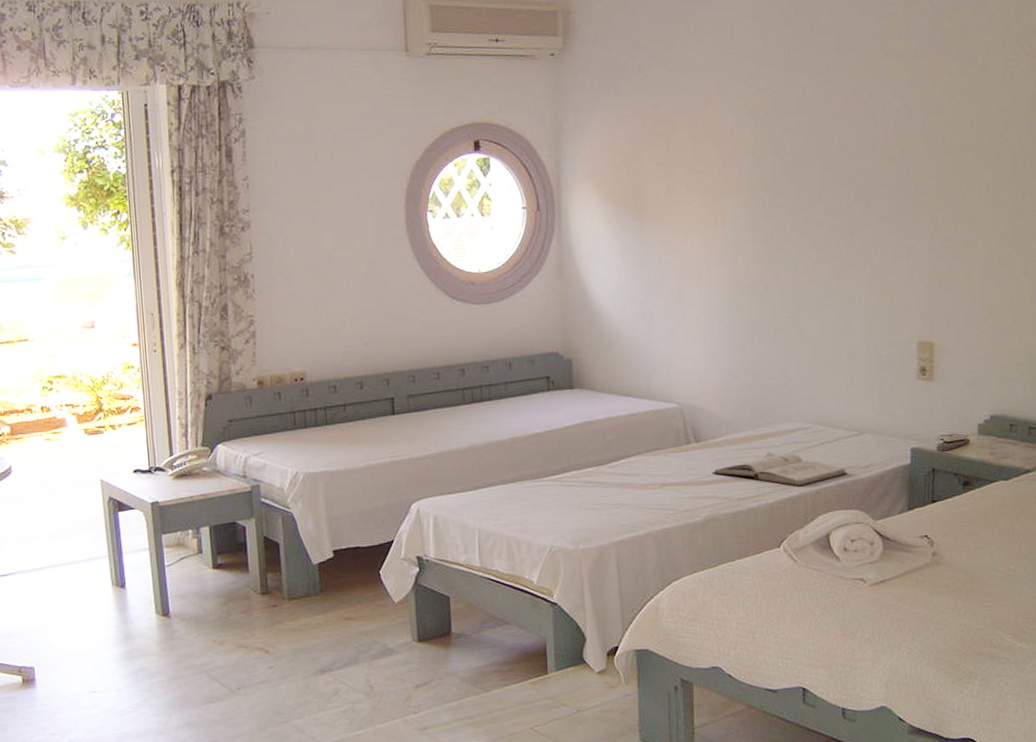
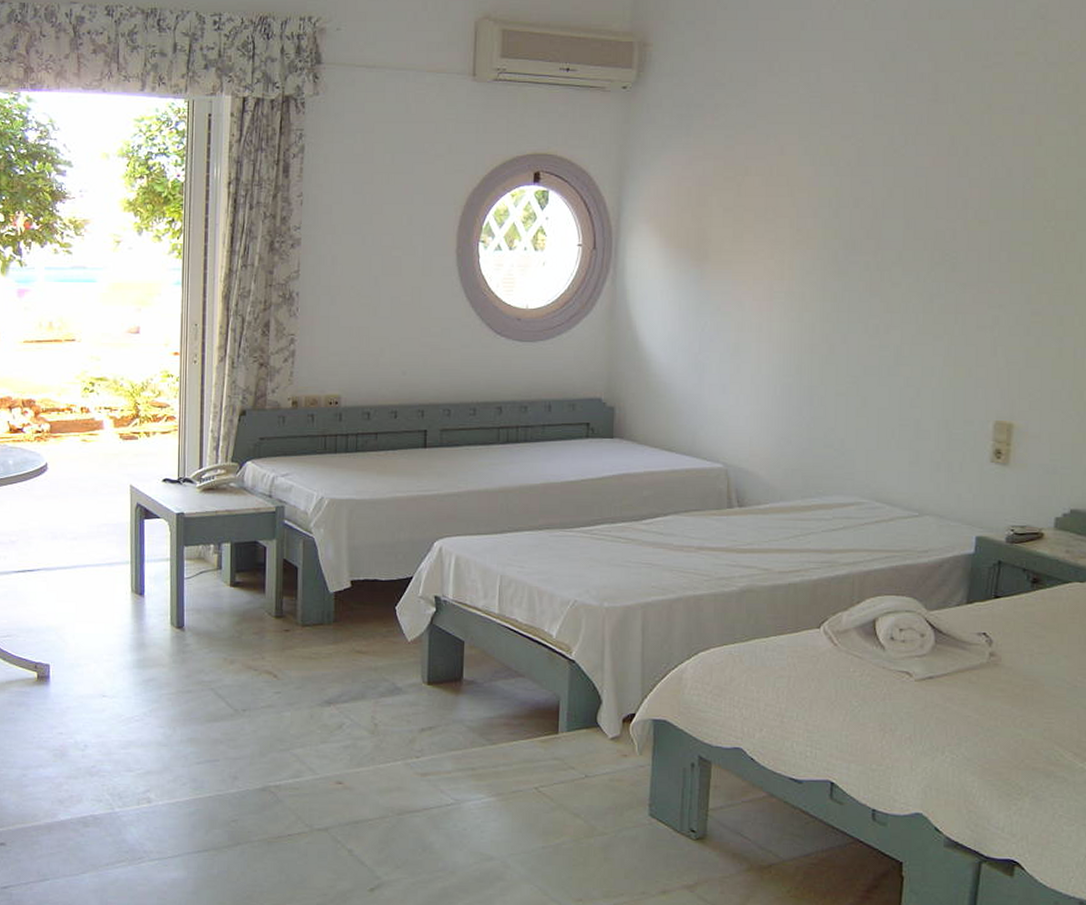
book: present [712,451,848,487] -> none [754,524,903,566]

